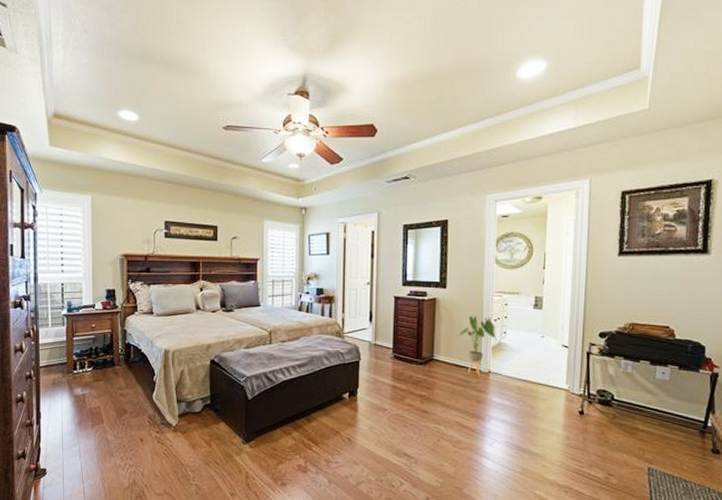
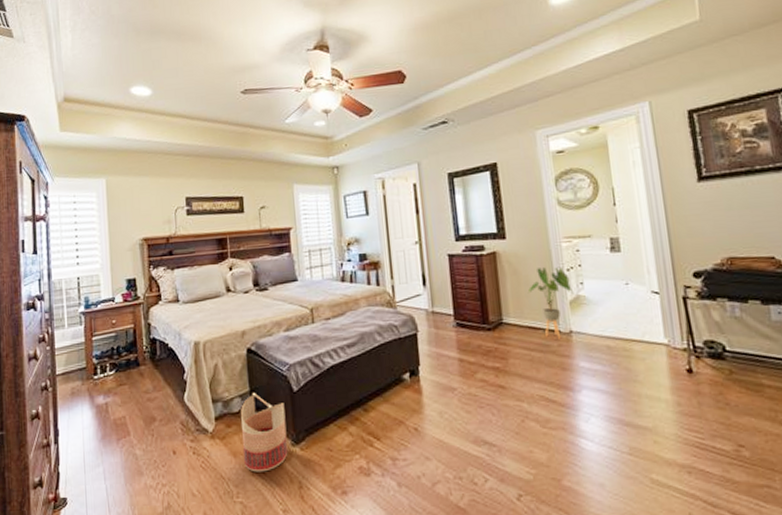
basket: none [200,396,239,462] -> present [241,392,288,472]

